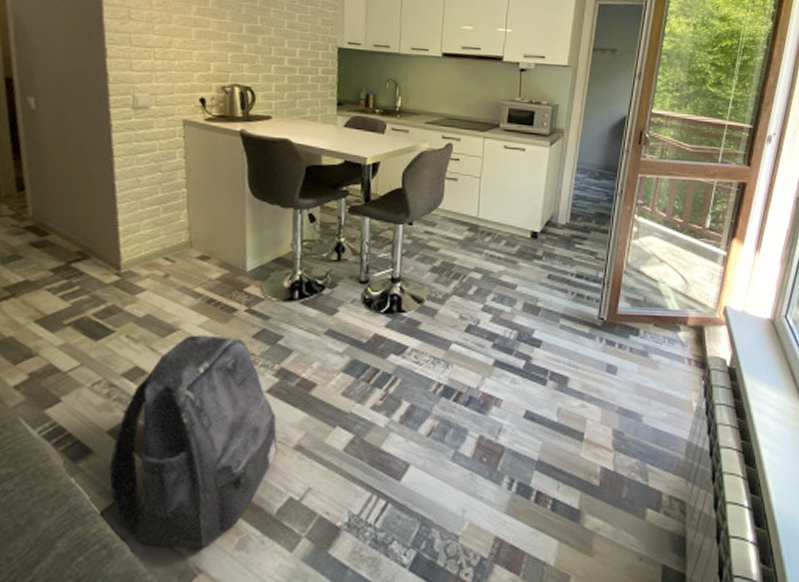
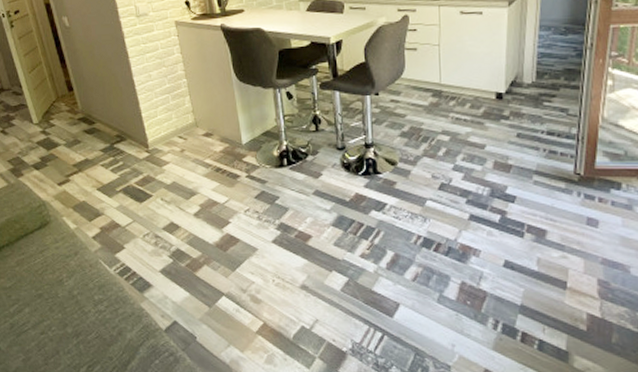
backpack: present [109,335,278,549] -> none [165,197,287,360]

